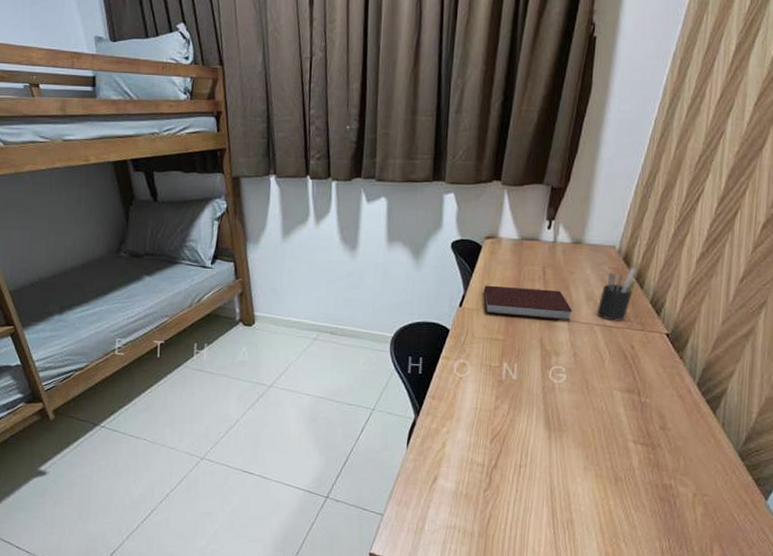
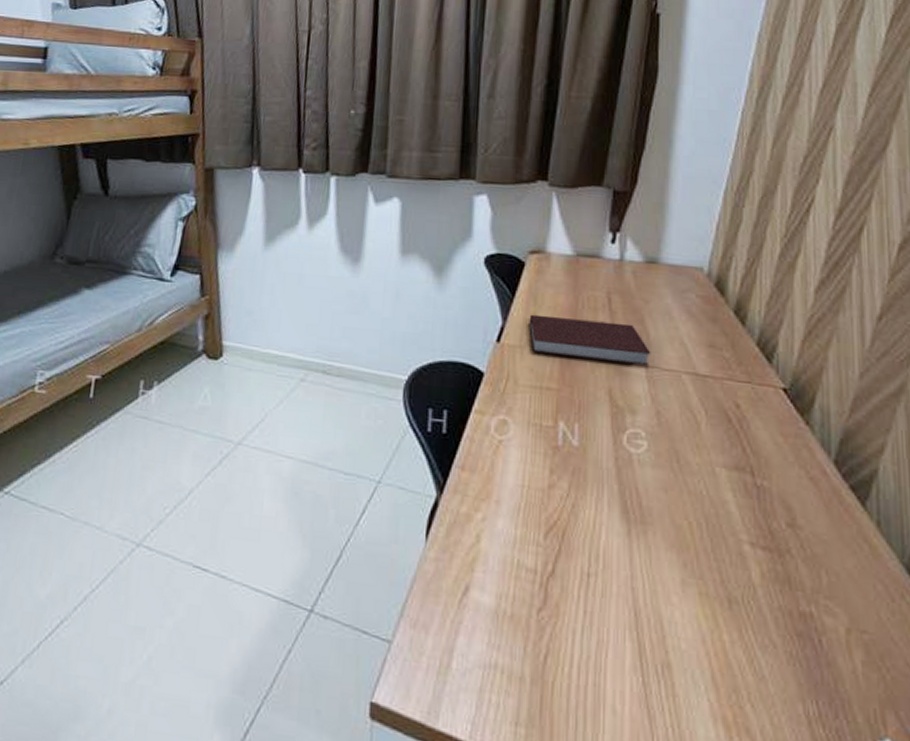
pen holder: present [596,267,637,321] -> none [684,296,736,369]

